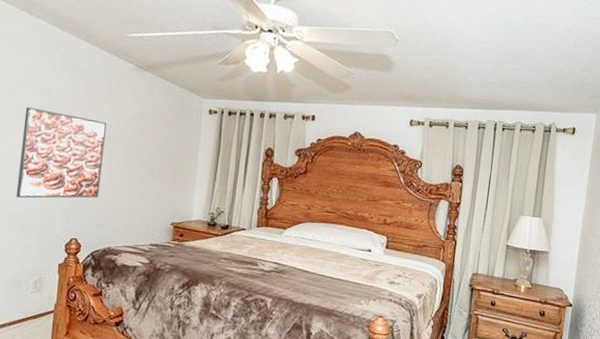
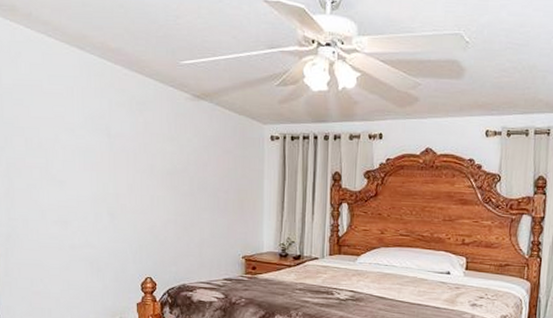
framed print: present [15,106,108,199] -> none [87,147,169,241]

